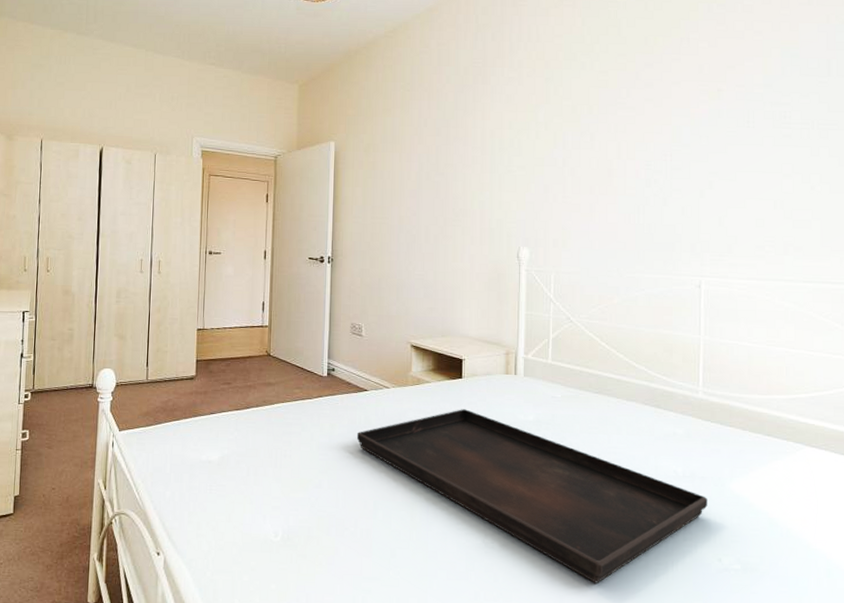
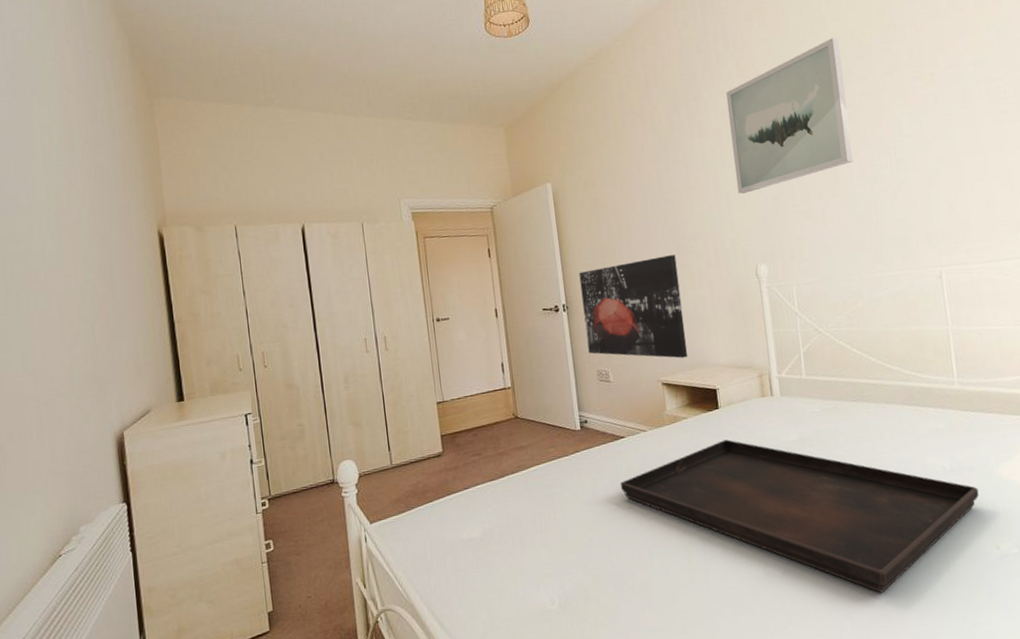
wall art: none [346,225,442,325] -> present [579,255,688,359]
wall art: none [511,43,631,178] -> present [725,38,853,194]

